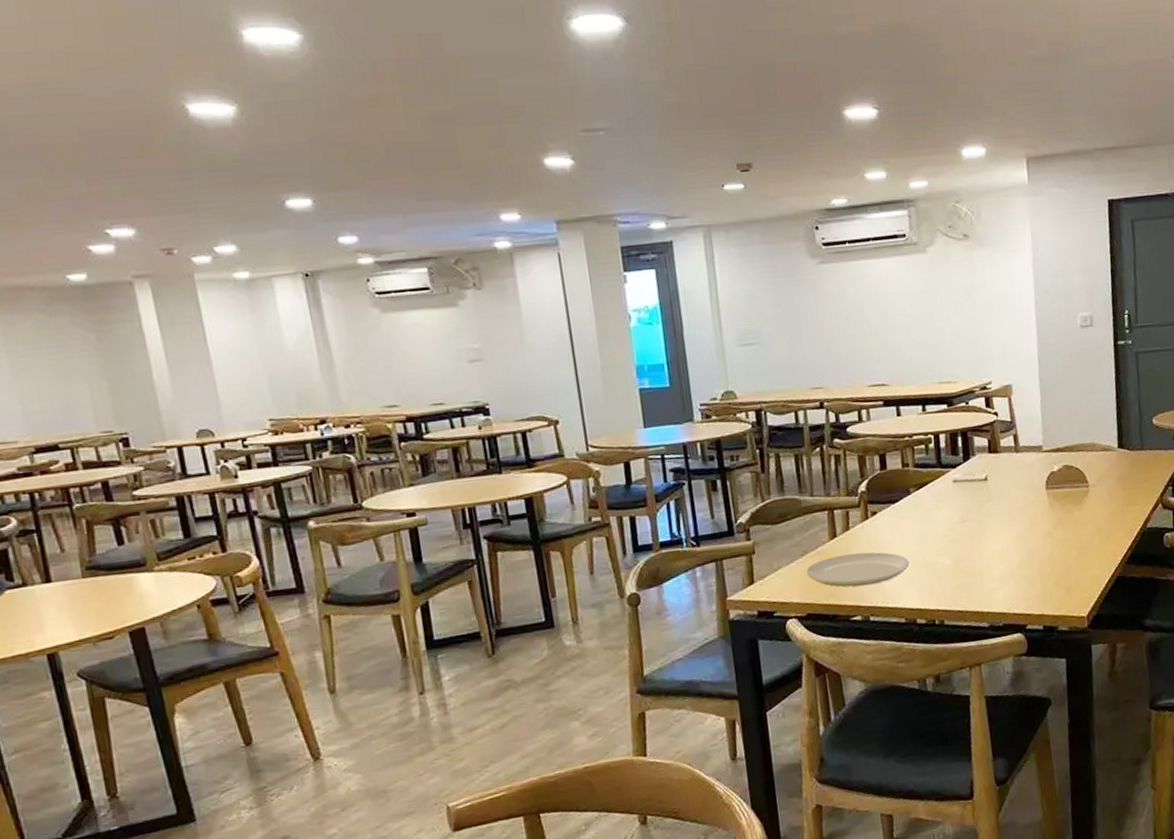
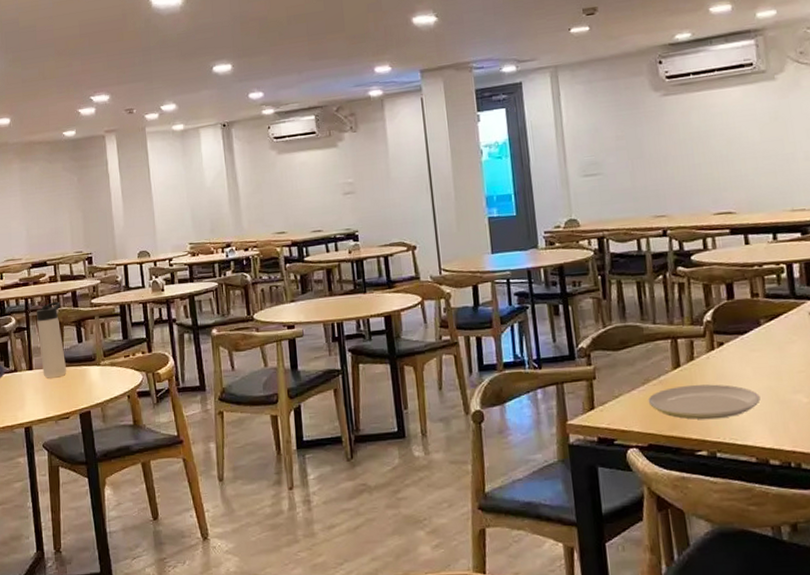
thermos bottle: none [49,494,105,593] -> present [37,301,67,380]

